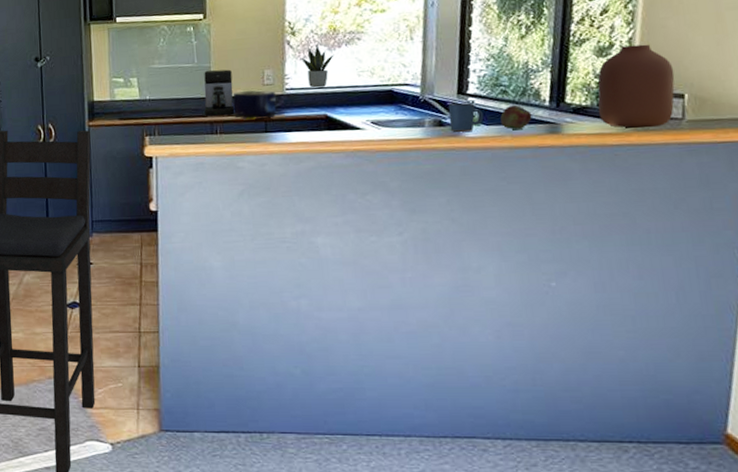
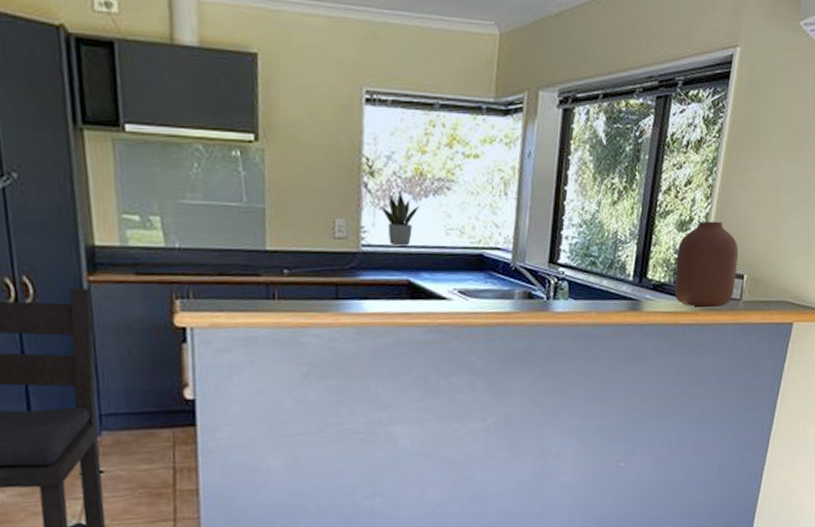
coffee maker: present [204,69,234,116] -> none [256,213,297,276]
toaster: present [232,90,277,119] -> none [294,245,350,282]
mug: present [448,103,484,133] -> none [539,273,573,307]
fruit: present [500,105,532,130] -> none [588,278,617,306]

